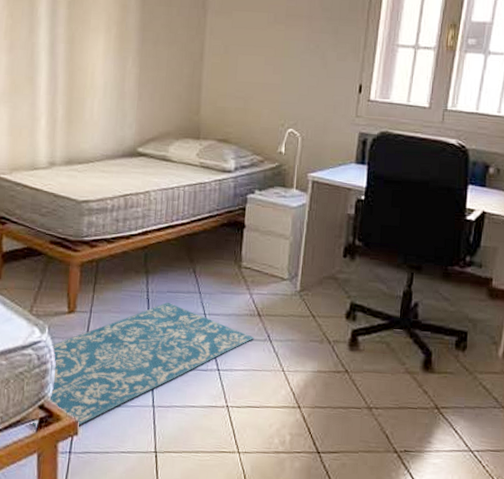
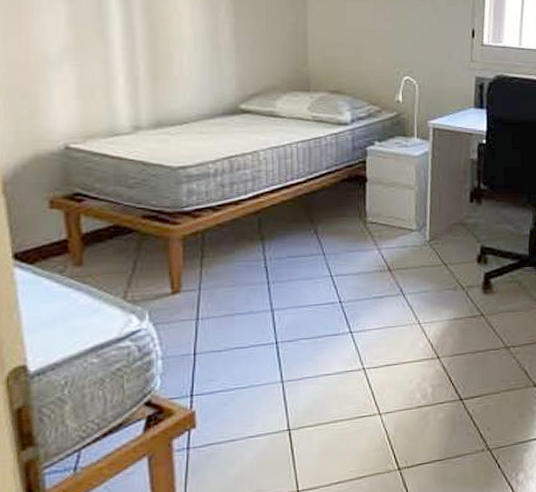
rug: present [30,302,255,428] -> none [136,268,387,428]

